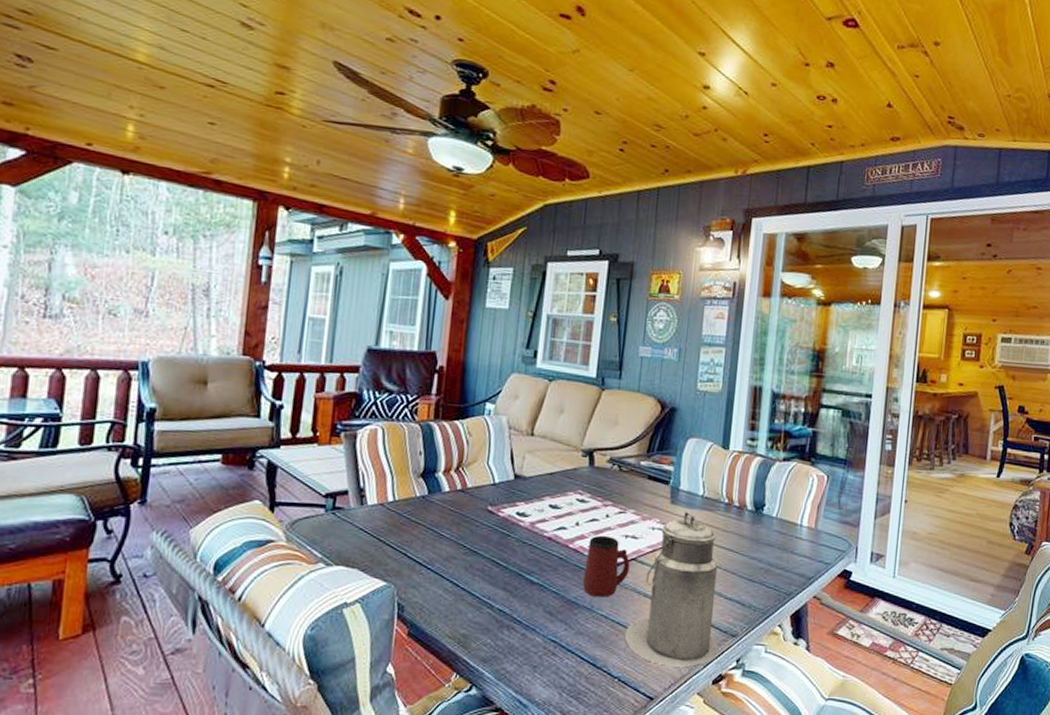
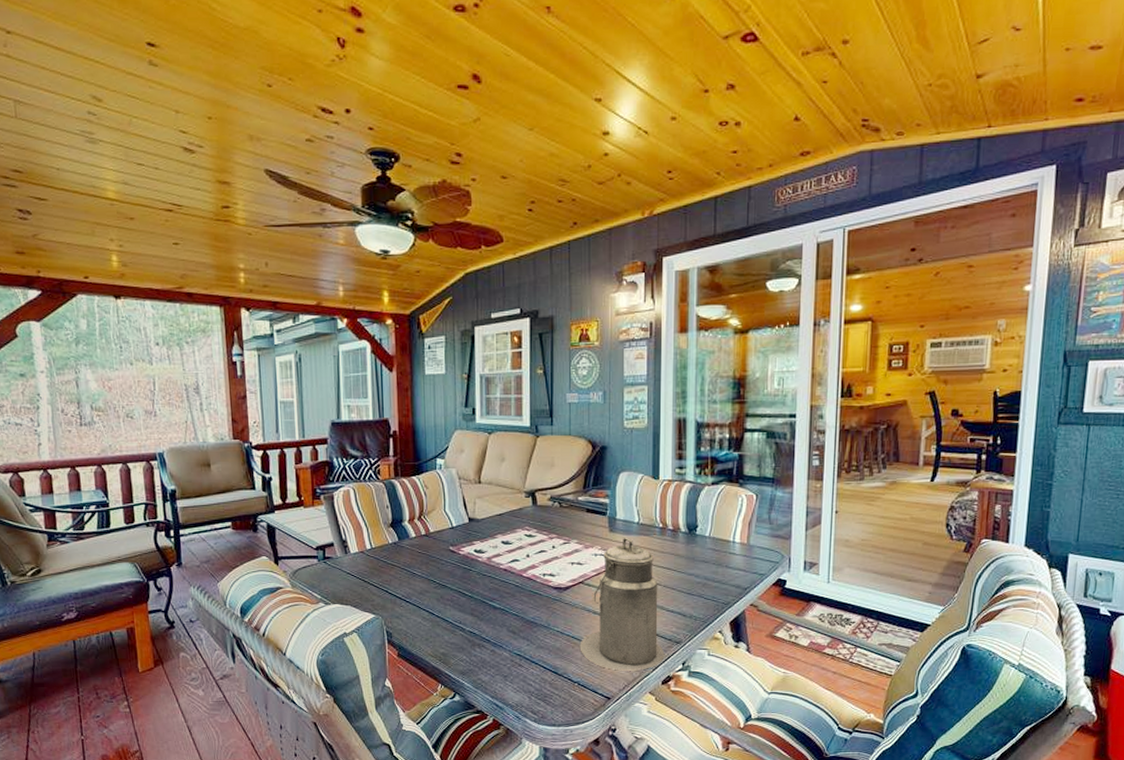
mug: present [583,535,630,597] -> none [539,564,578,616]

